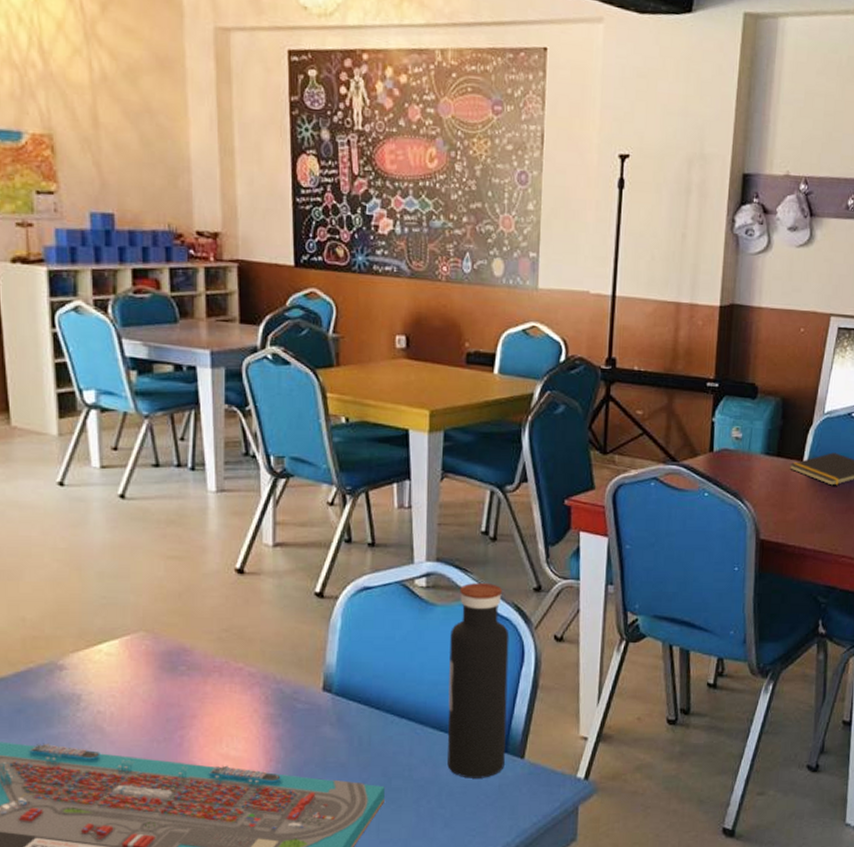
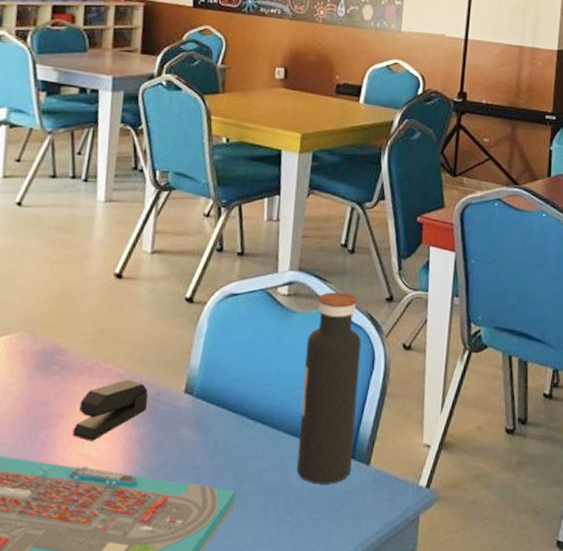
stapler: none [208,678,285,741] -> present [72,379,148,441]

